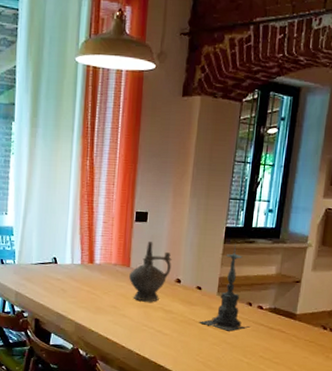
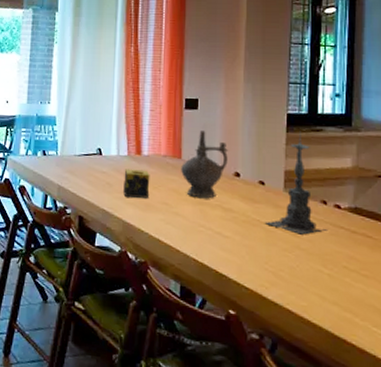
candle: none [76,276,101,302] -> present [123,169,150,198]

